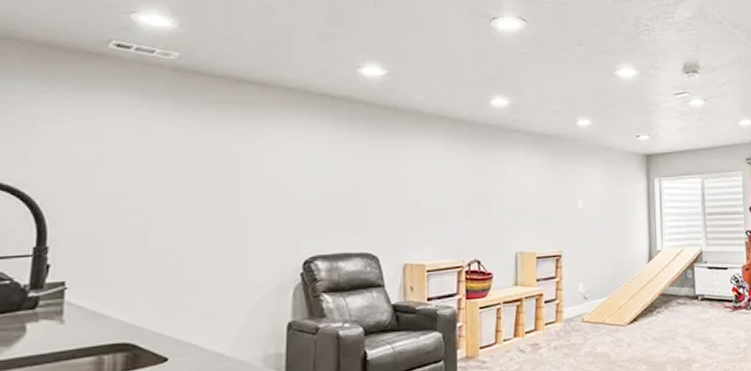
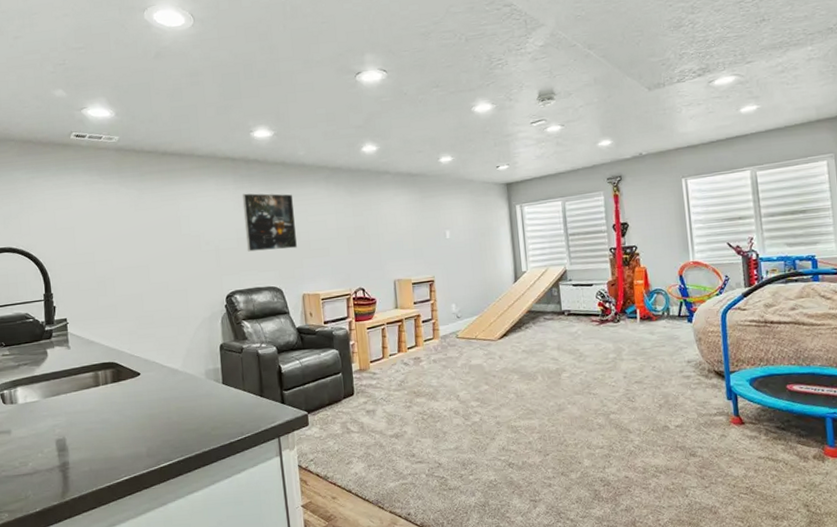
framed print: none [338,138,404,209] -> present [242,193,298,252]

